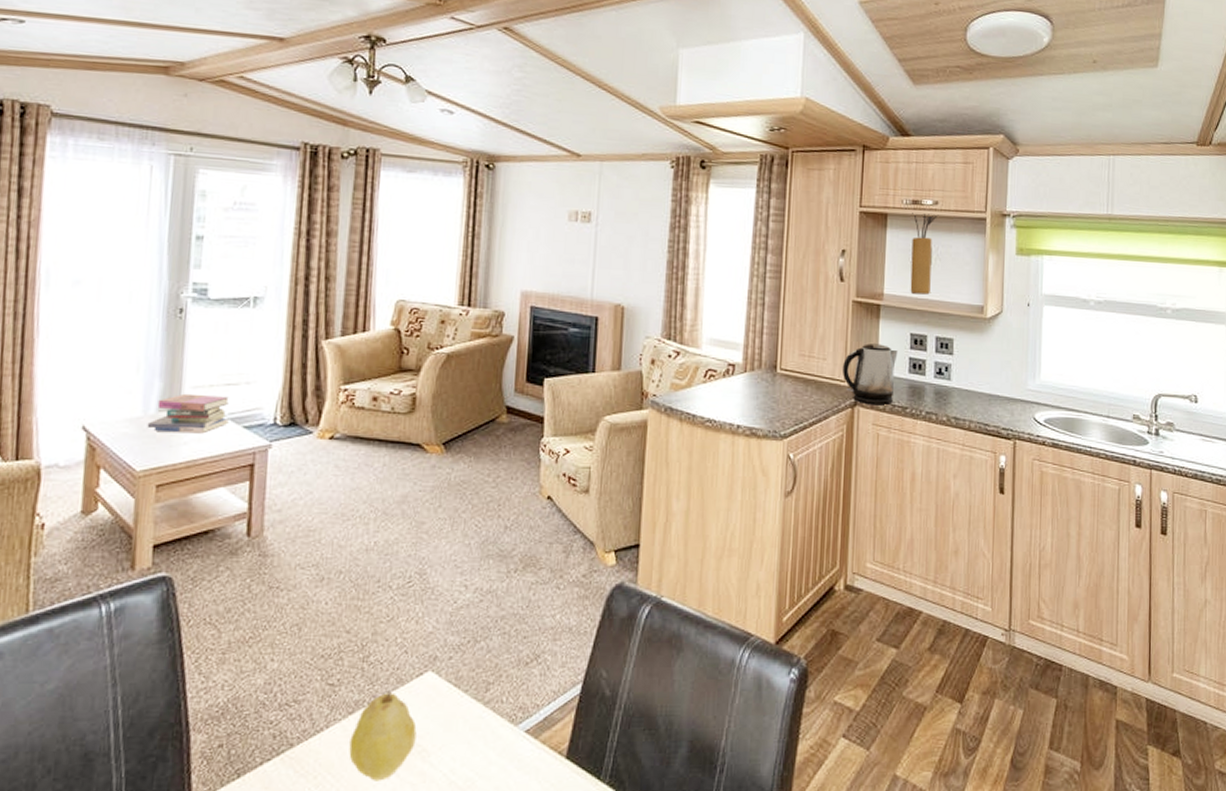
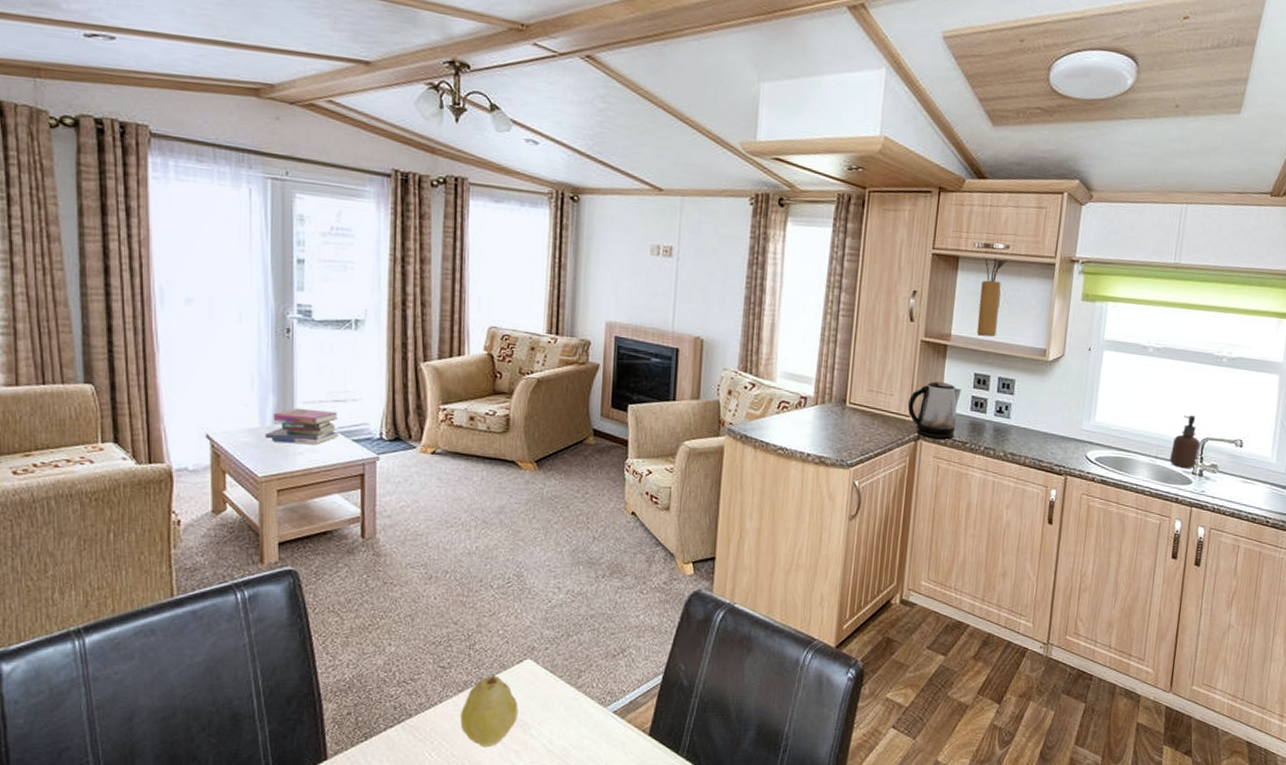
soap dispenser: none [1123,371,1152,427] -> present [1170,415,1200,468]

